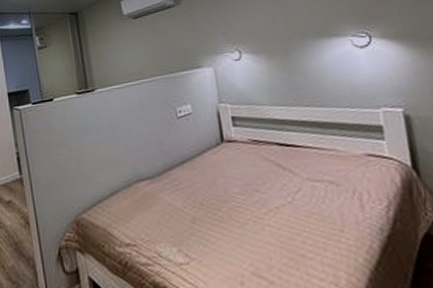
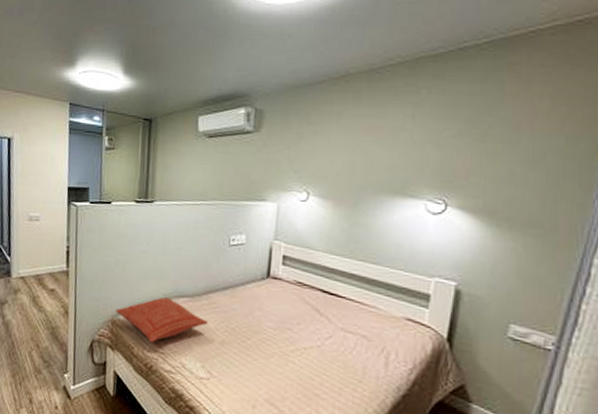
pillow: none [78,184,175,237] -> present [116,297,208,343]

